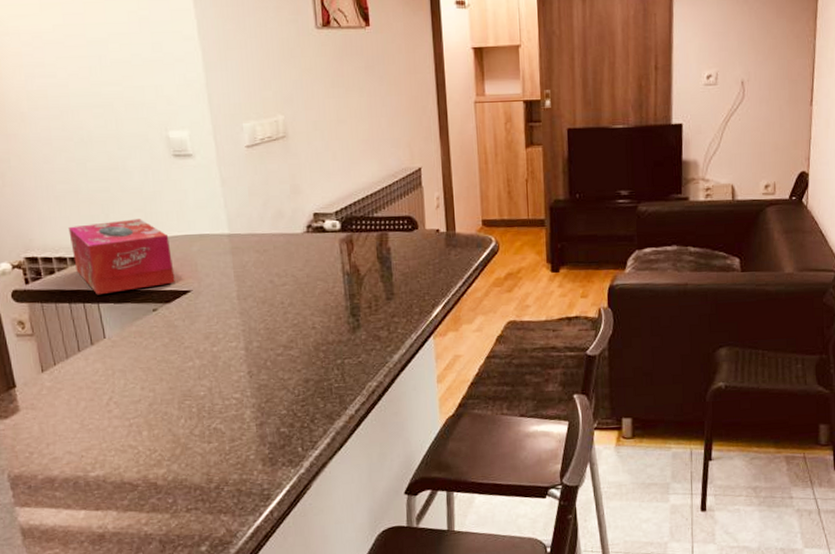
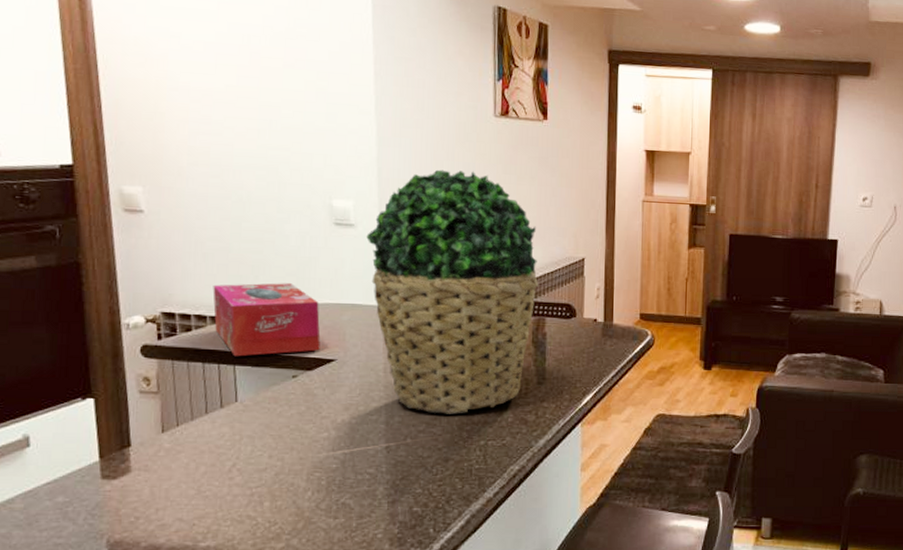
potted plant: none [205,88,378,336] -> present [366,169,539,414]

